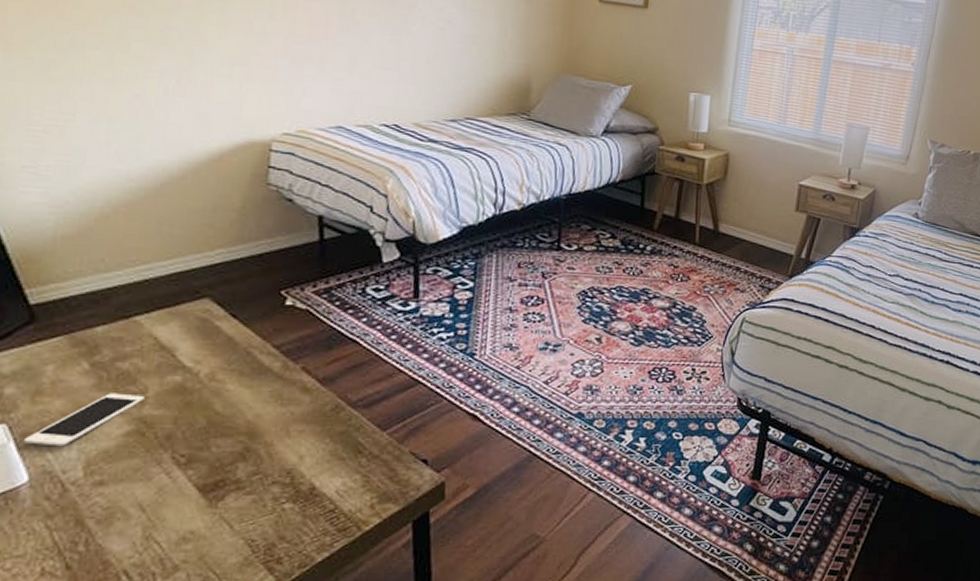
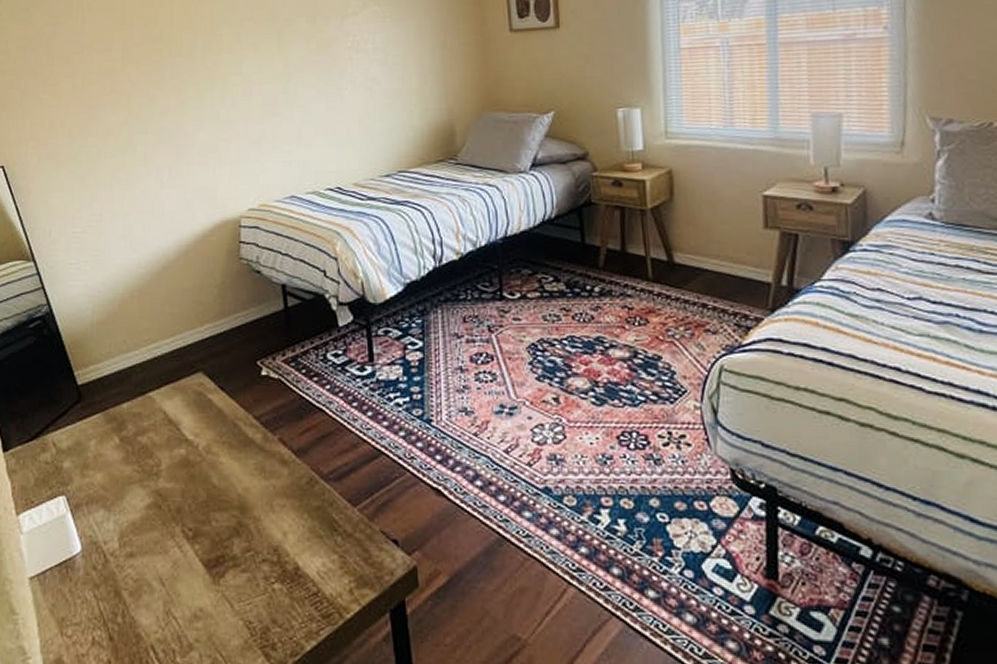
cell phone: present [23,393,144,447] -> none [77,466,159,518]

